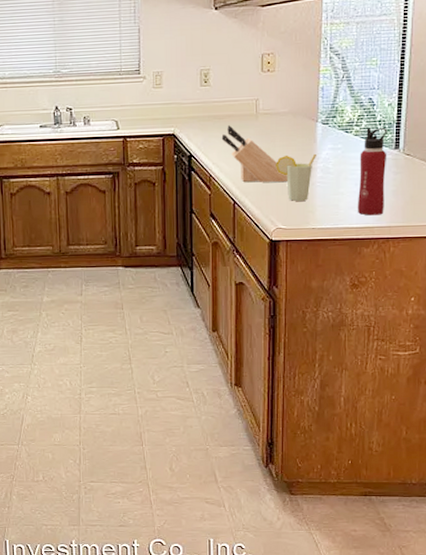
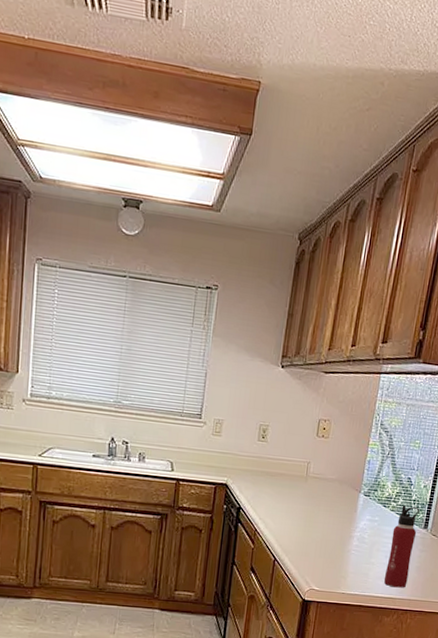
knife block: present [221,125,288,183] -> none [270,483,327,546]
cup: present [276,153,317,201] -> none [317,520,356,566]

